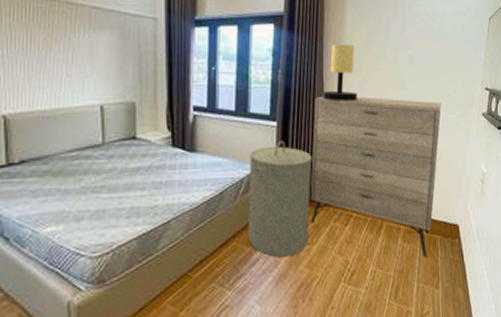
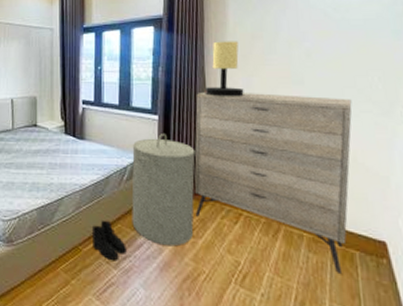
boots: none [203,239,242,282] -> present [91,220,126,260]

